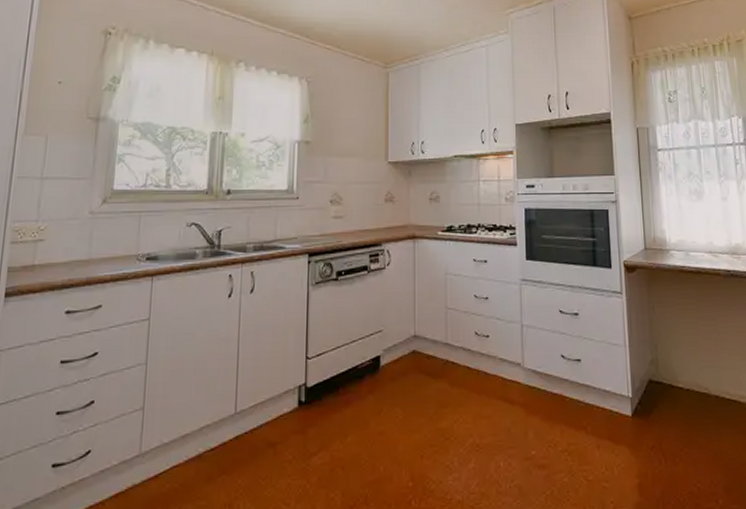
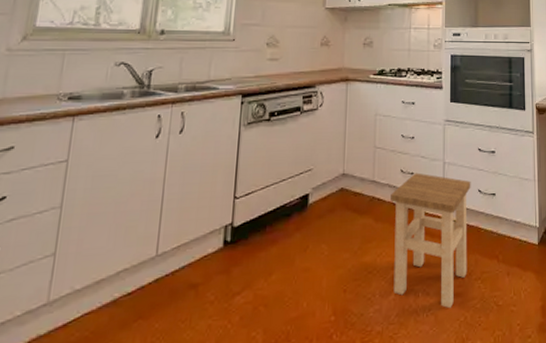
stool: none [465,335,553,481] -> present [391,172,471,309]

